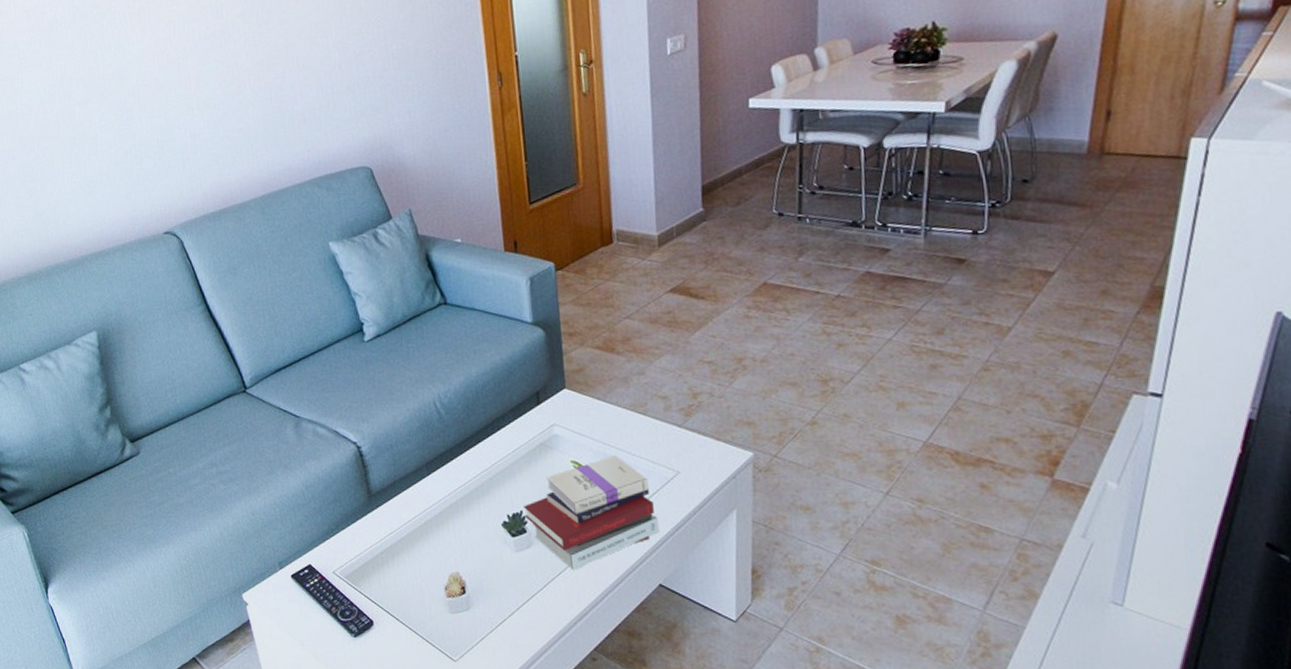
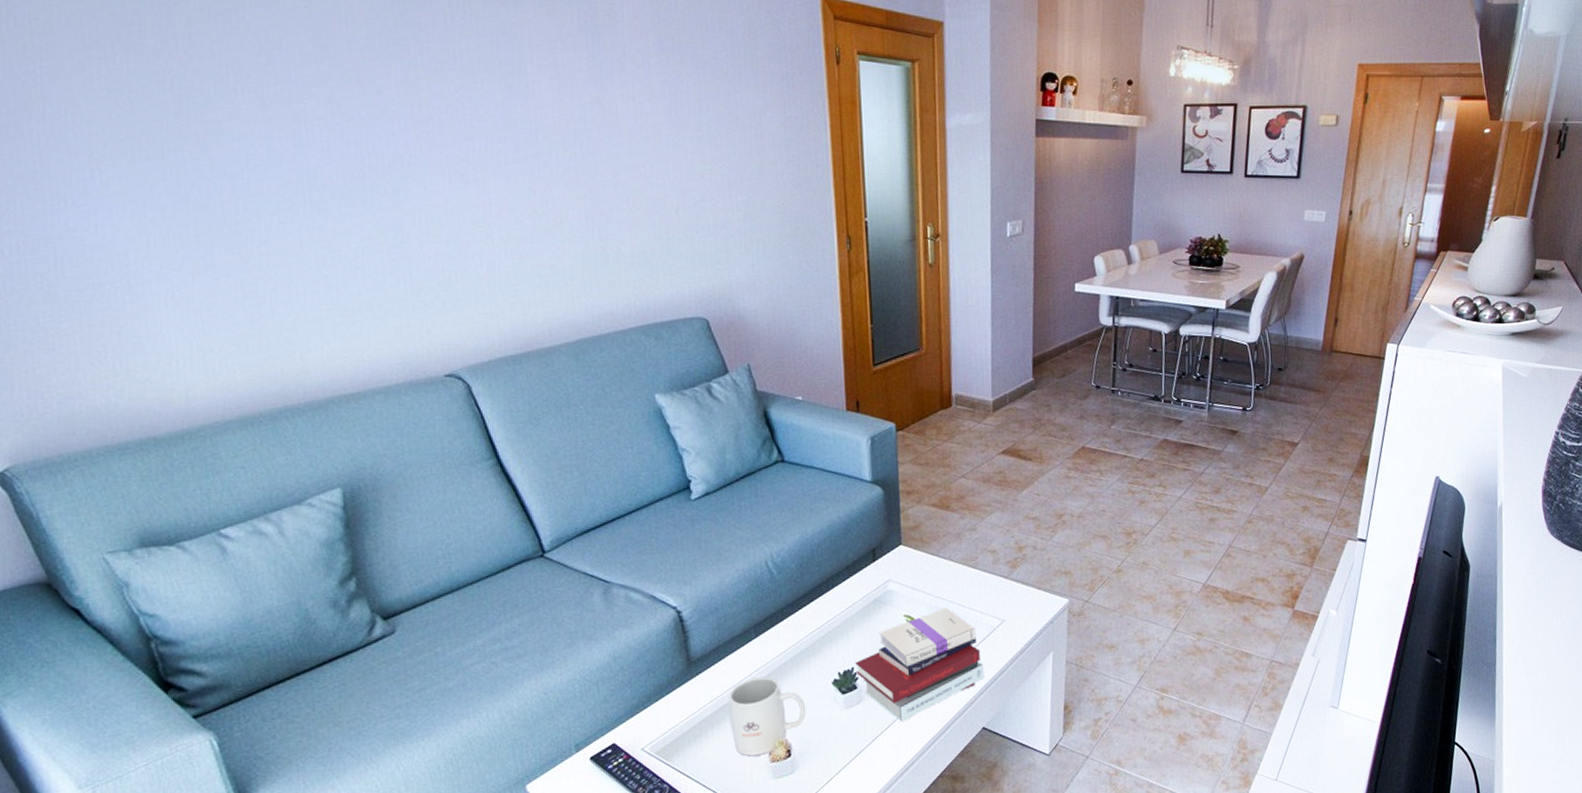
mug: none [406,514,478,589] -> present [728,677,806,757]

